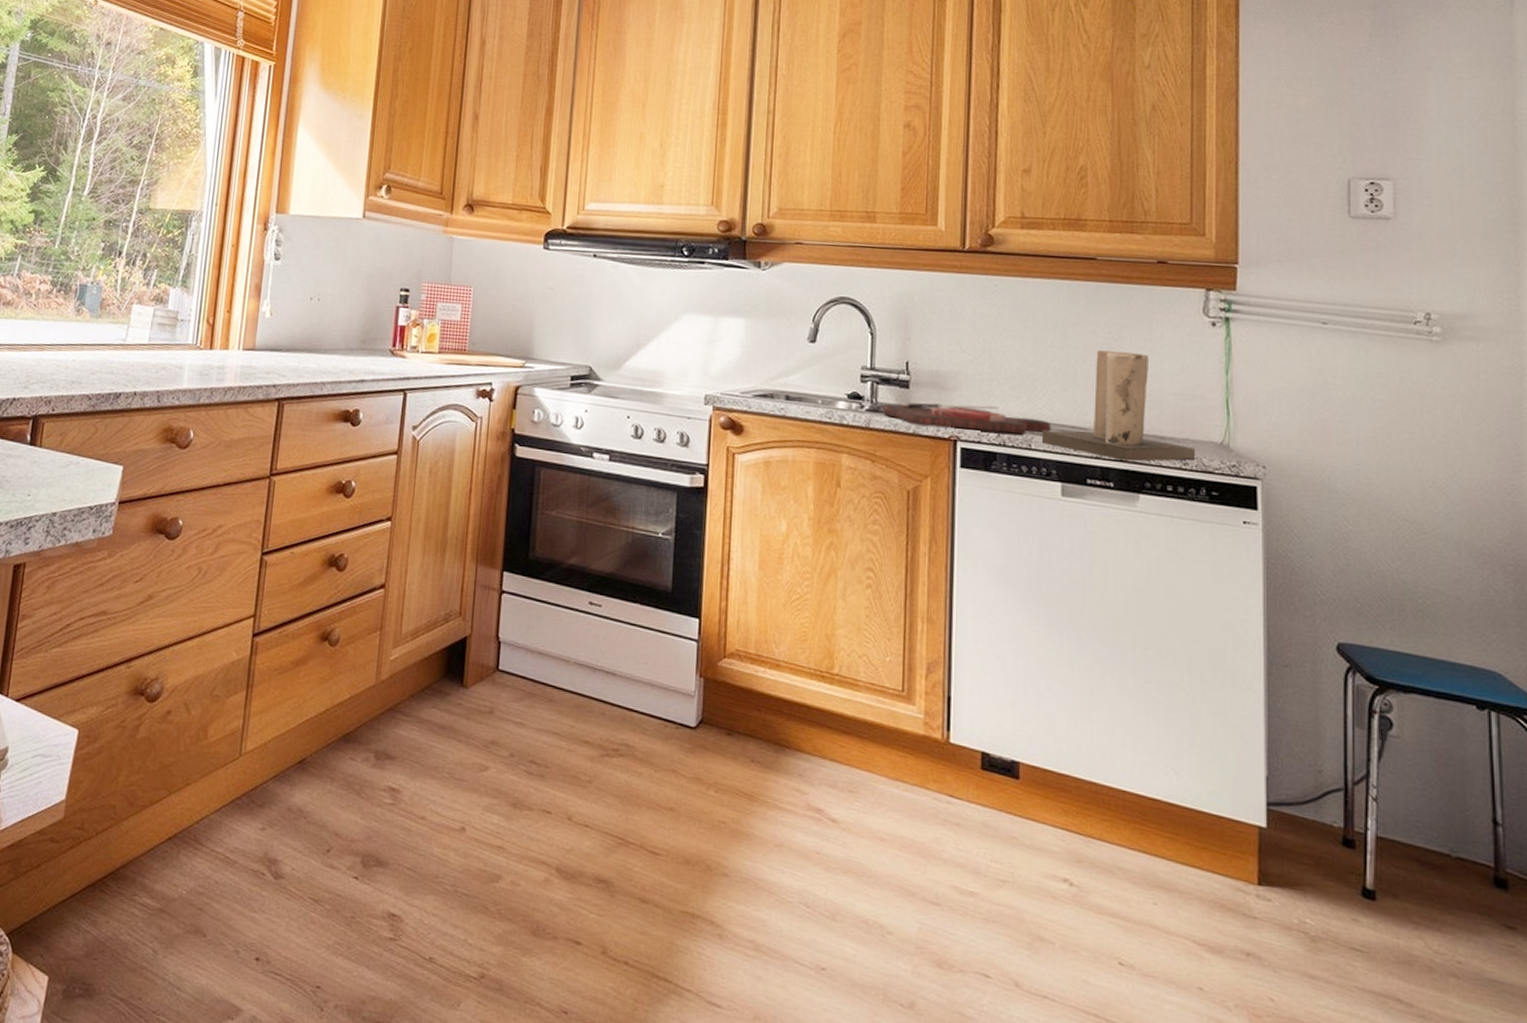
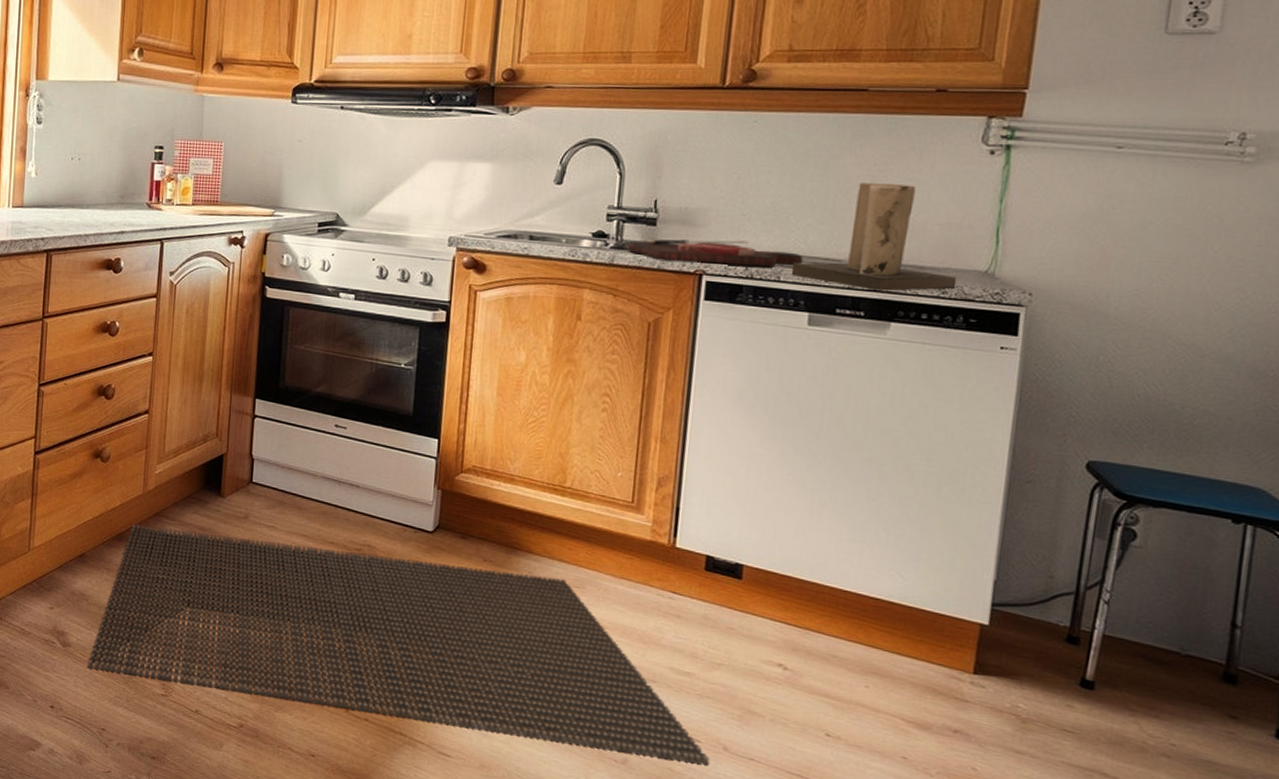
floor mat: none [303,721,1001,1007] -> present [88,524,710,766]

